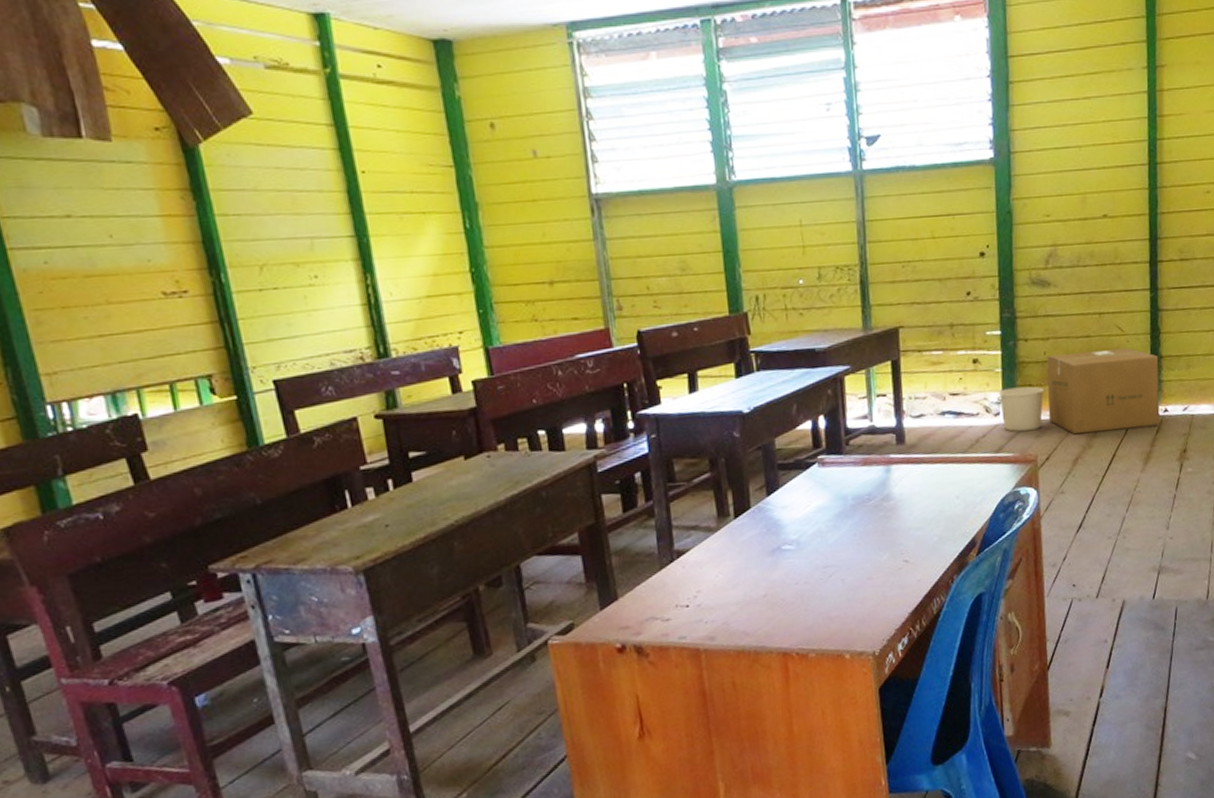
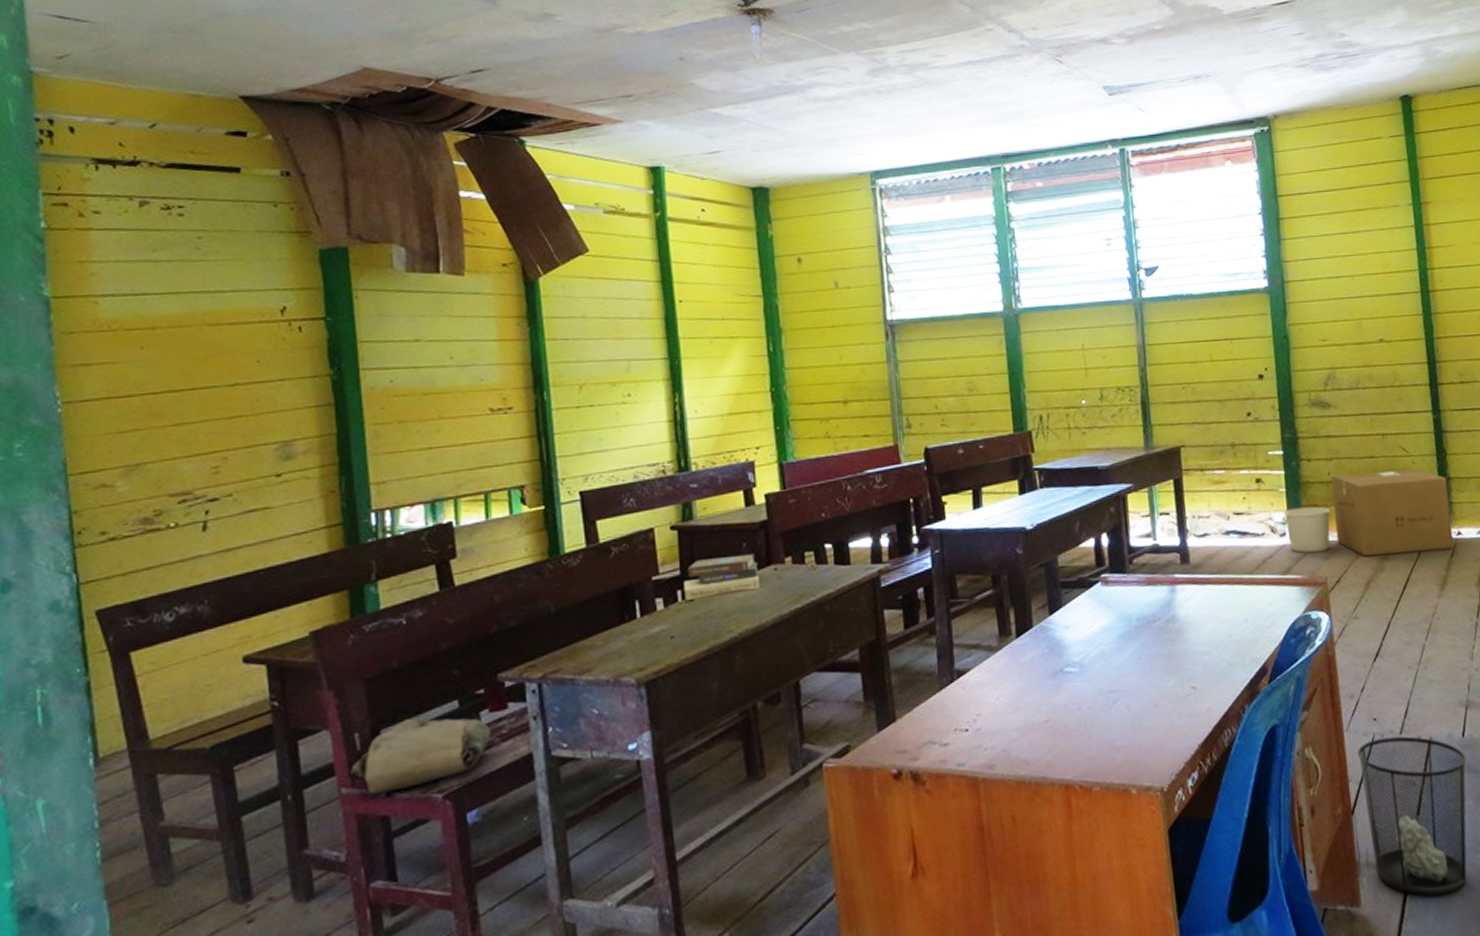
bag: none [67,609,209,683] -> present [351,716,491,794]
books: none [393,441,475,491] -> present [684,553,761,602]
waste bin: none [1055,599,1156,737] -> present [1357,736,1467,897]

